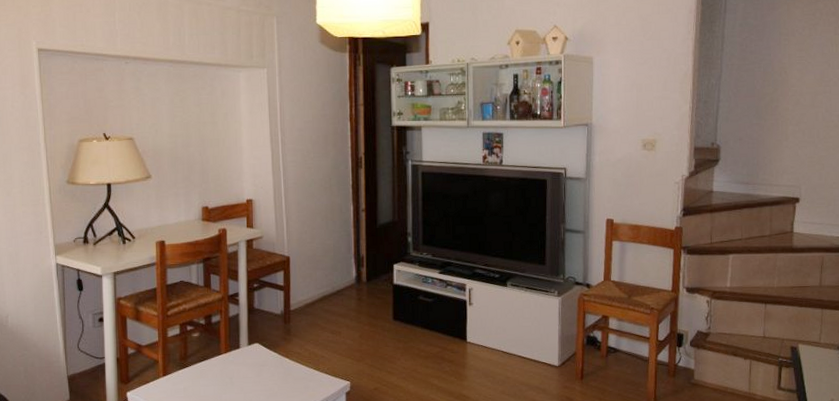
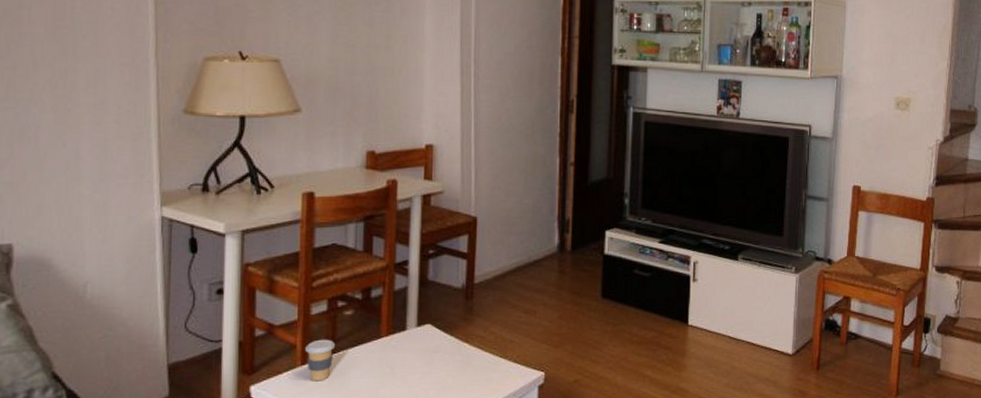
coffee cup: none [165,356,188,389] -> present [305,339,336,382]

